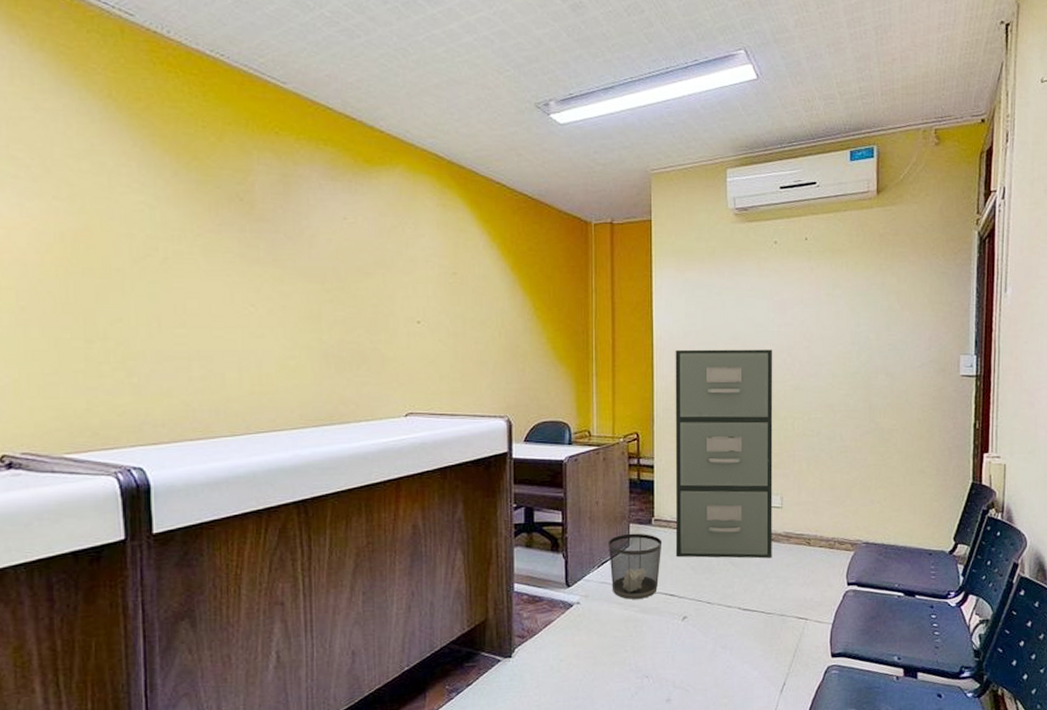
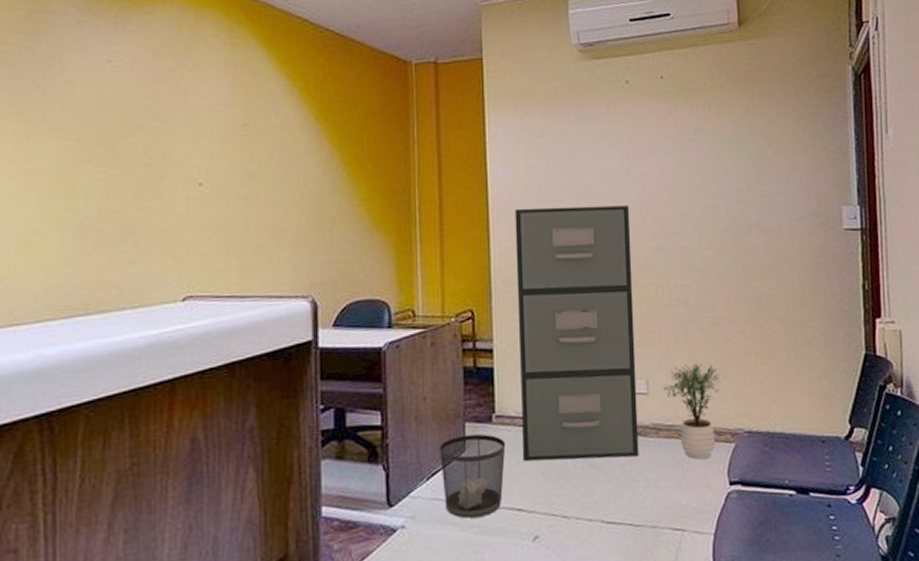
potted plant: none [795,484,845,563] -> present [663,362,721,460]

